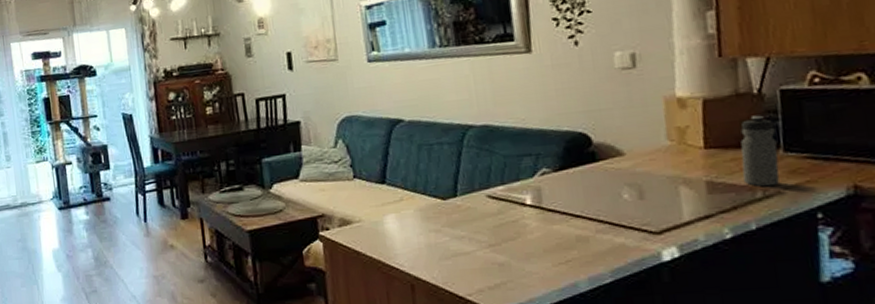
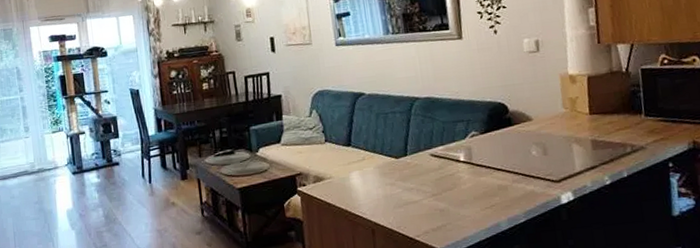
water bottle: present [740,115,780,187] -> none [615,88,643,144]

